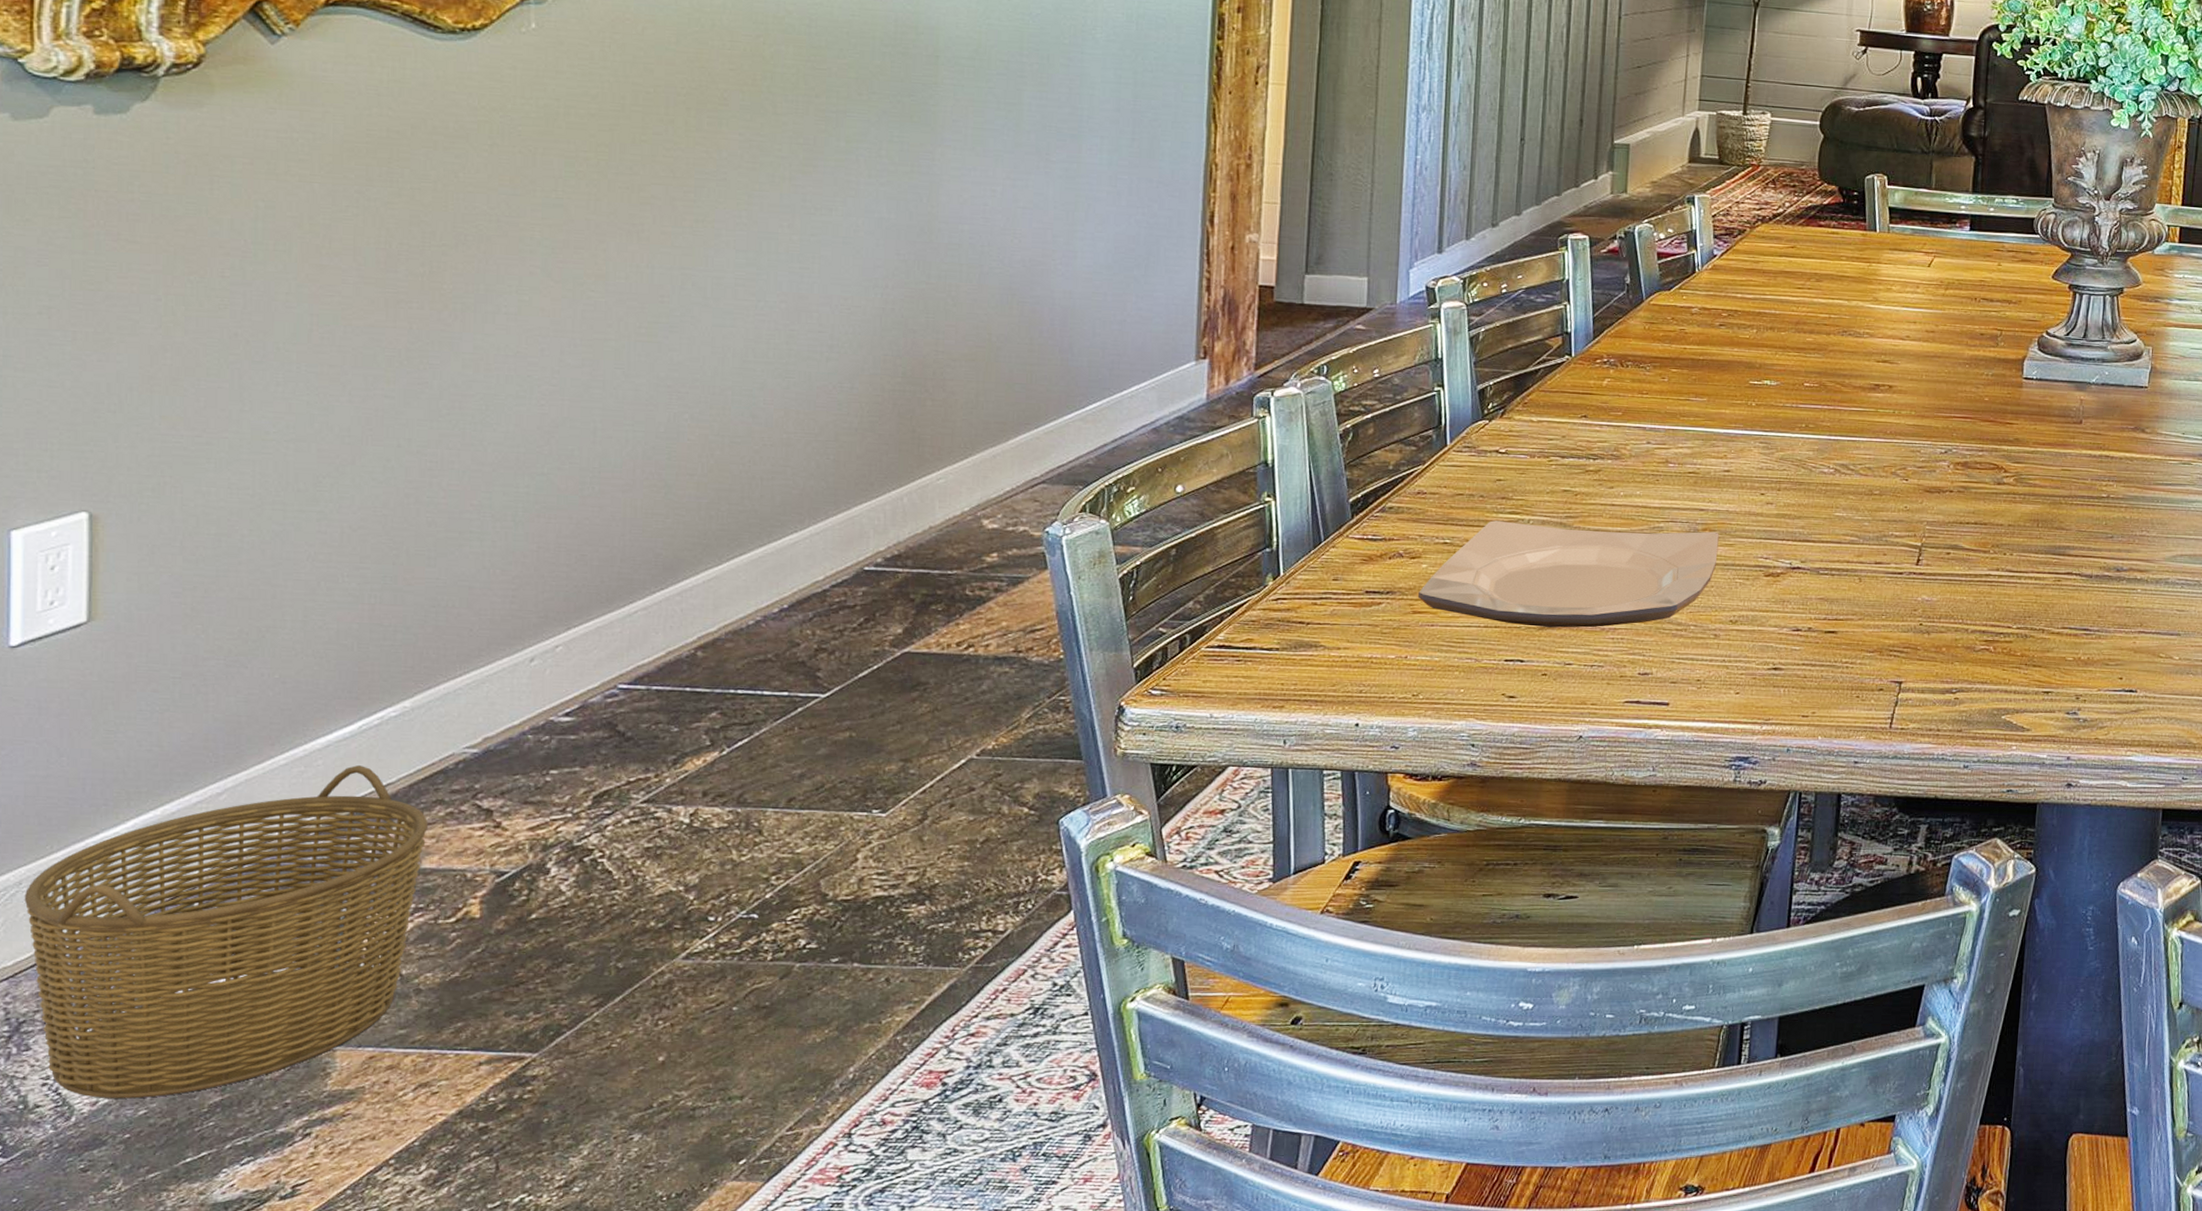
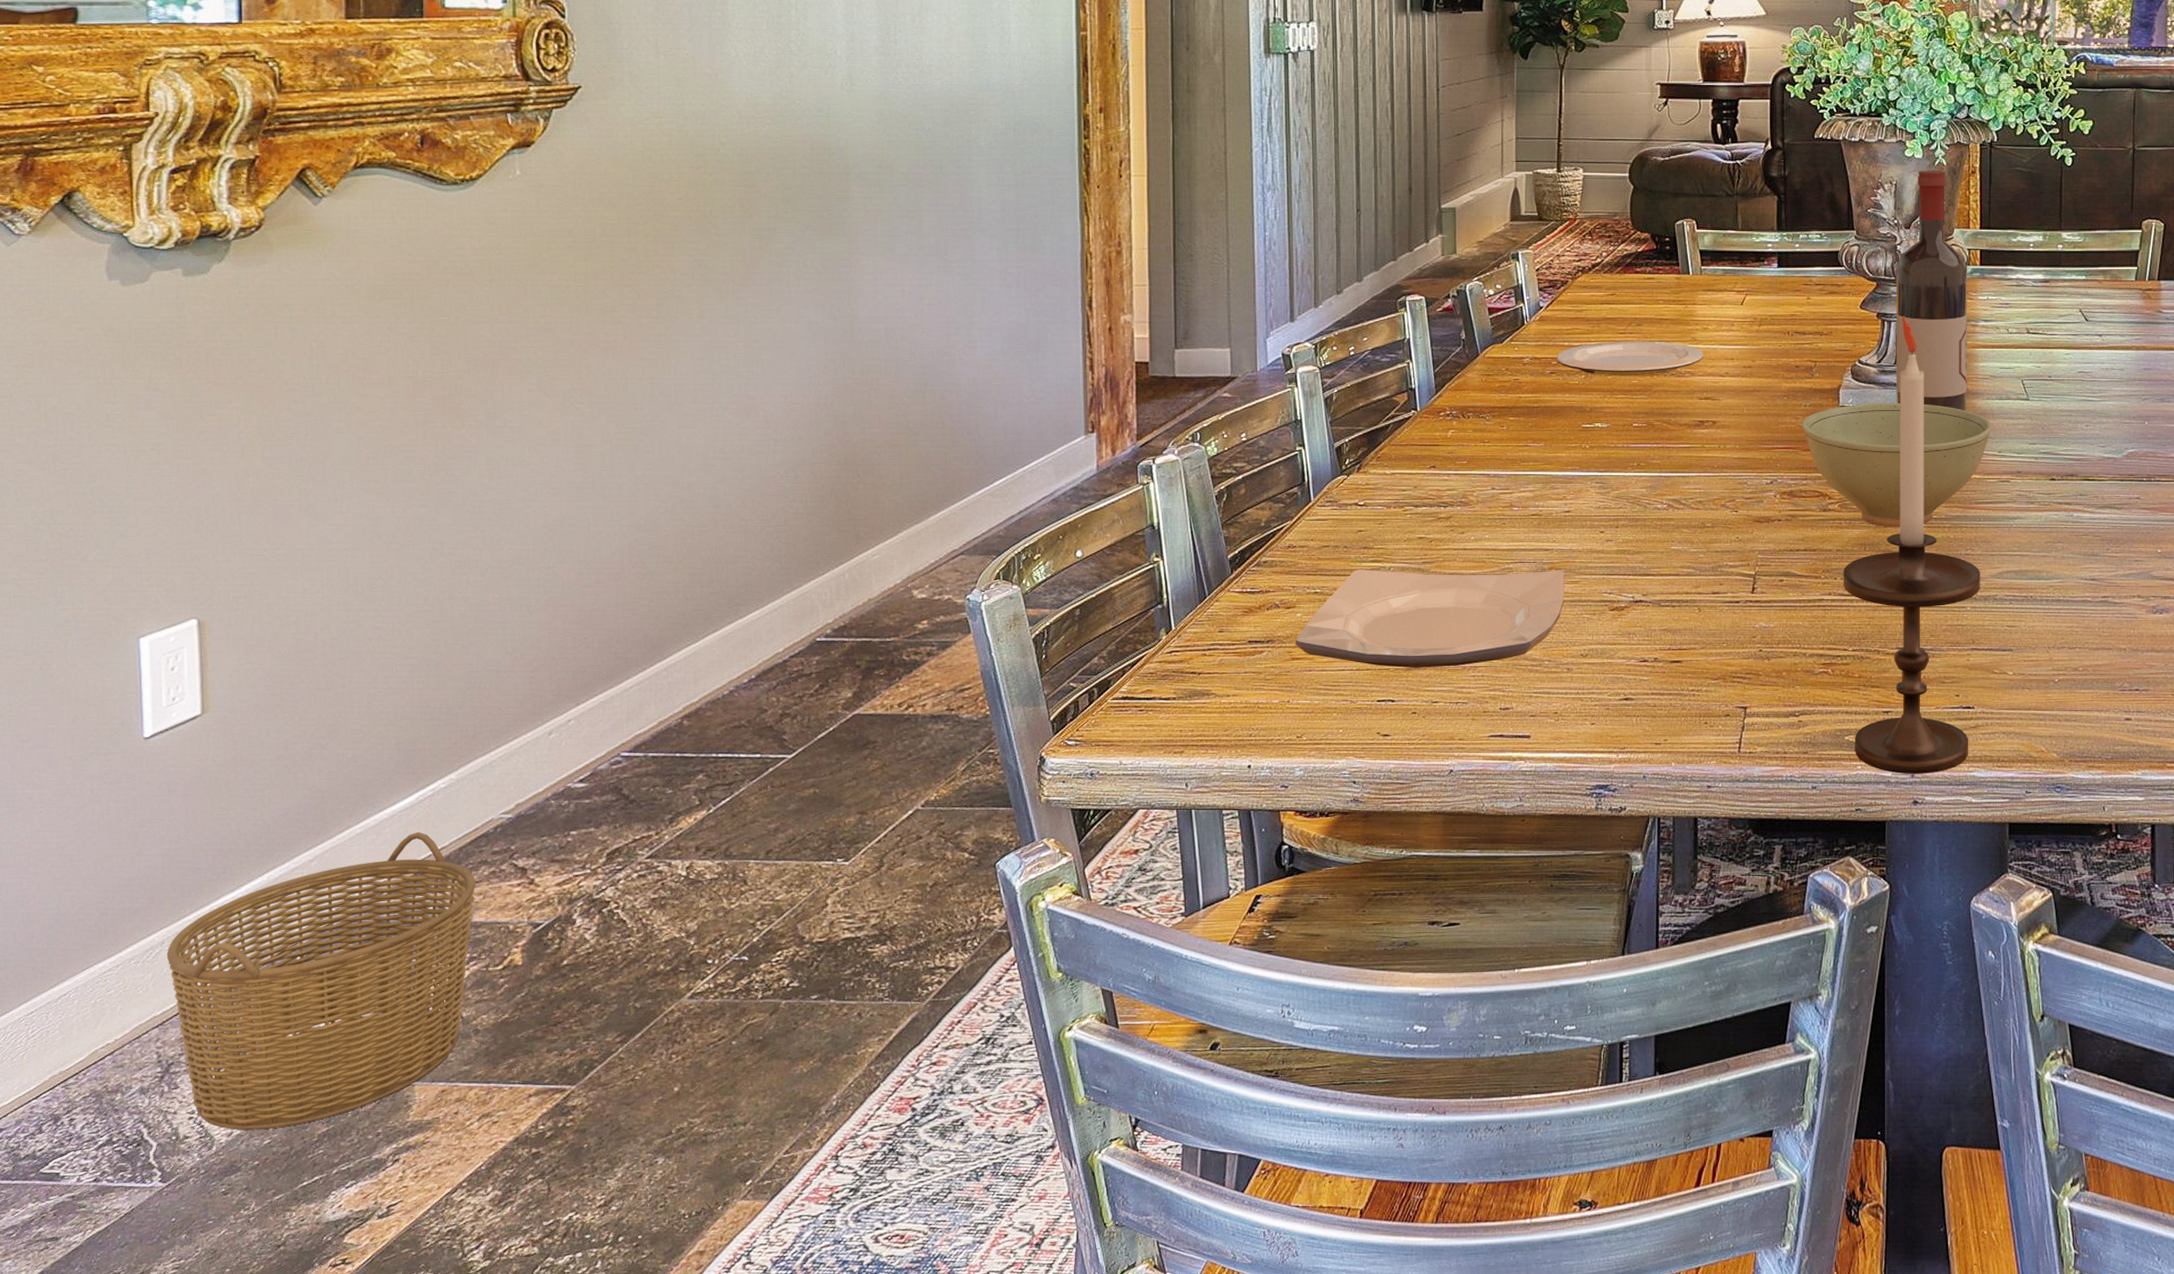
plate: none [1727,296,1886,335] -> present [1557,341,1705,377]
bowl: none [1982,376,2179,505] -> present [1801,402,1993,528]
candlestick: none [2010,288,2154,757] -> present [1842,315,1980,774]
wine bottle: none [2081,141,2166,390] -> present [1896,170,1968,411]

